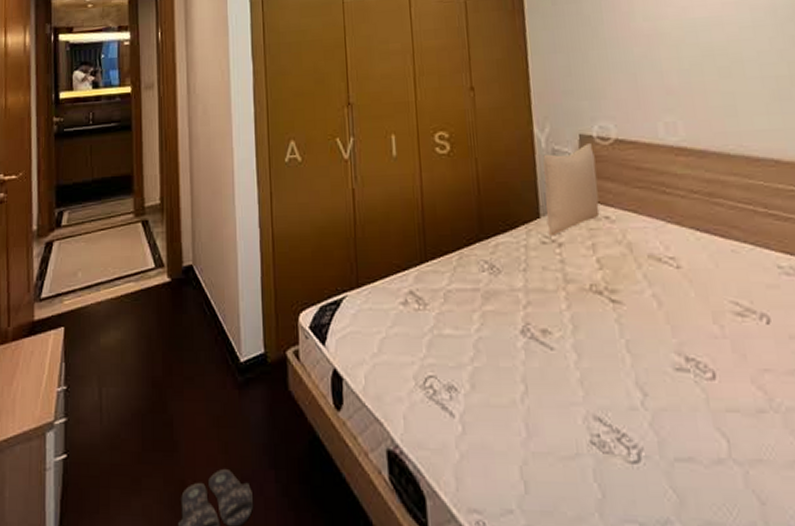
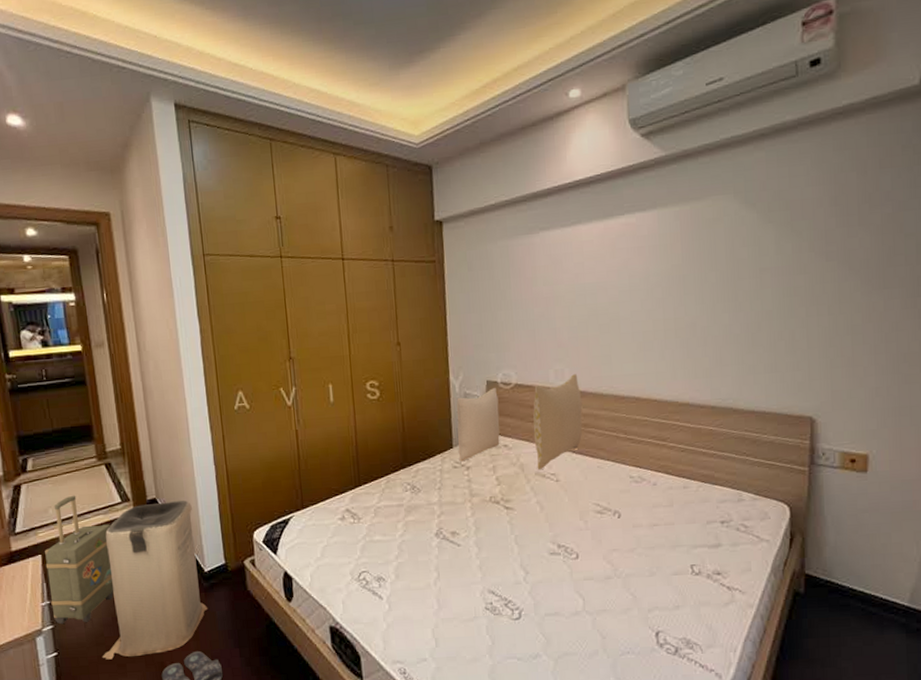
suitcase: none [67,256,141,418] -> present [45,495,114,625]
laundry basket: none [115,268,240,470] -> present [102,500,207,660]
pillow: none [639,128,707,252] -> present [533,374,583,470]

